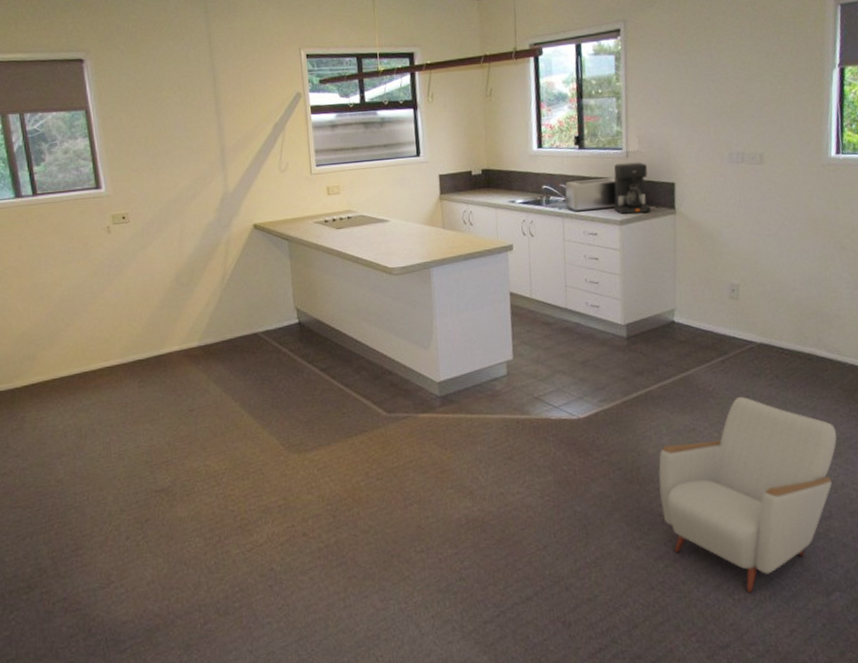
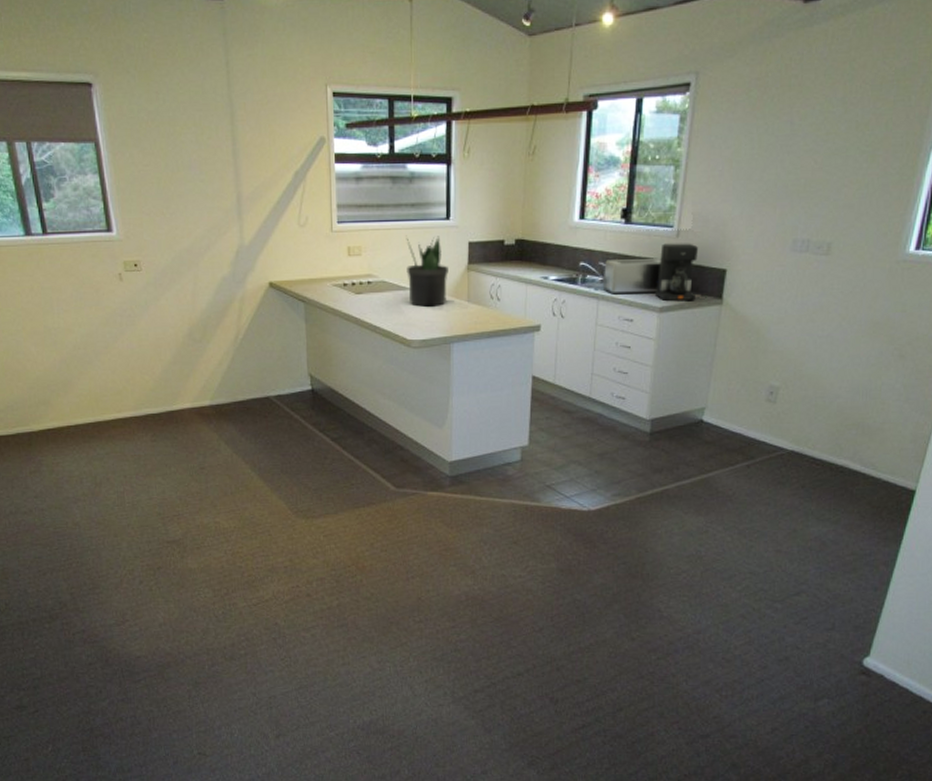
planter: none [380,171,423,236] -> present [406,235,448,307]
armchair: present [658,396,837,593] -> none [662,503,856,691]

